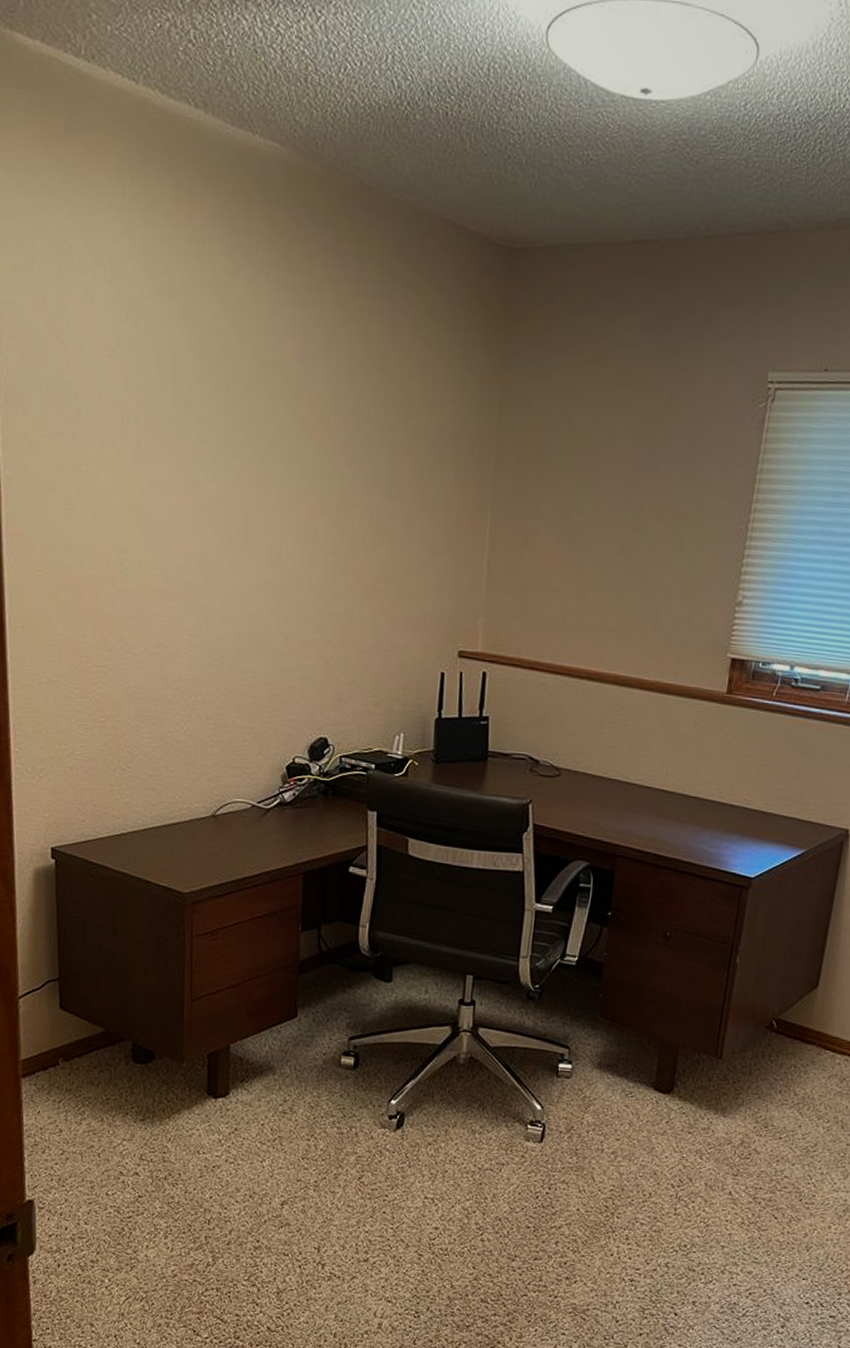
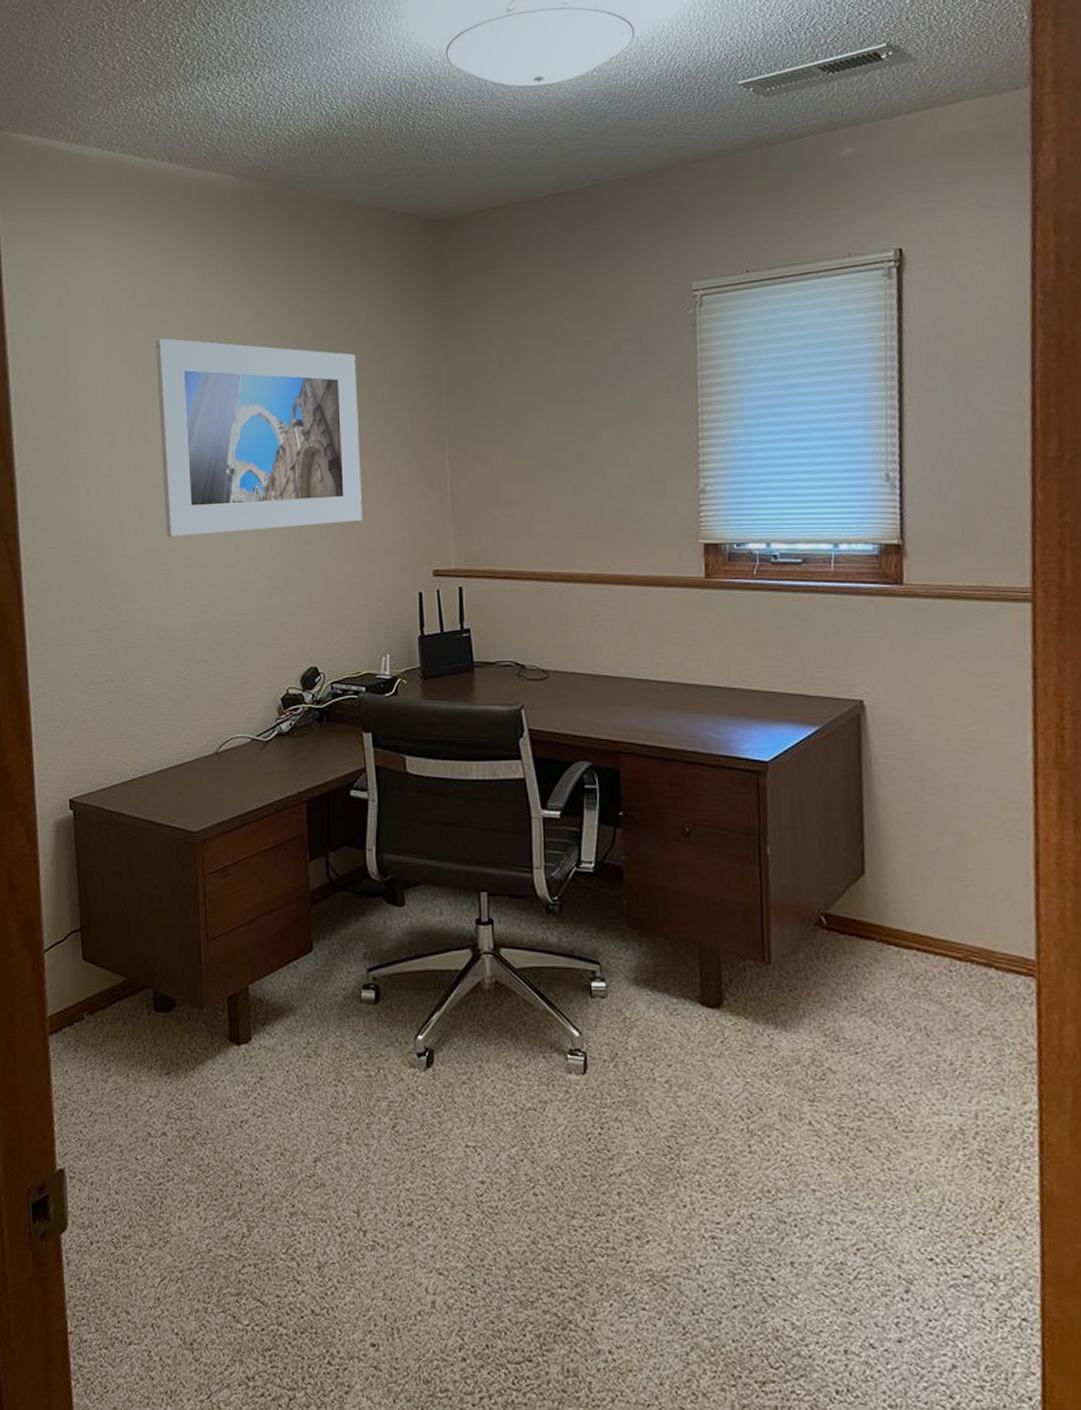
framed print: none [173,337,402,588] -> present [155,338,362,538]

